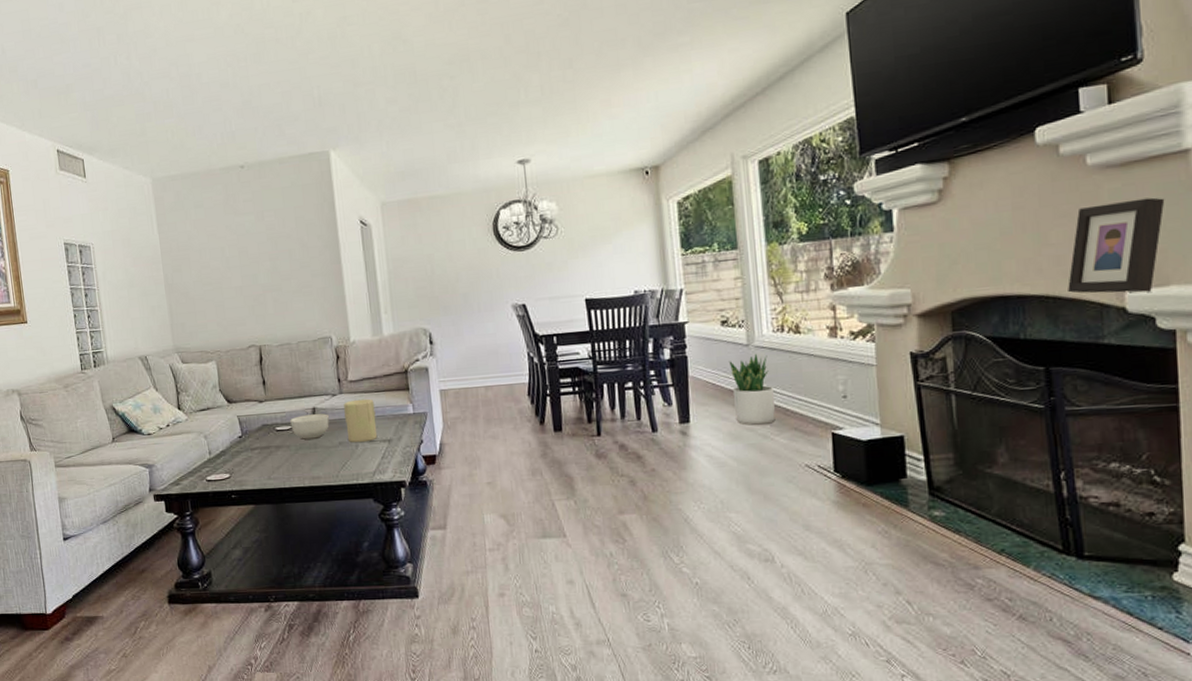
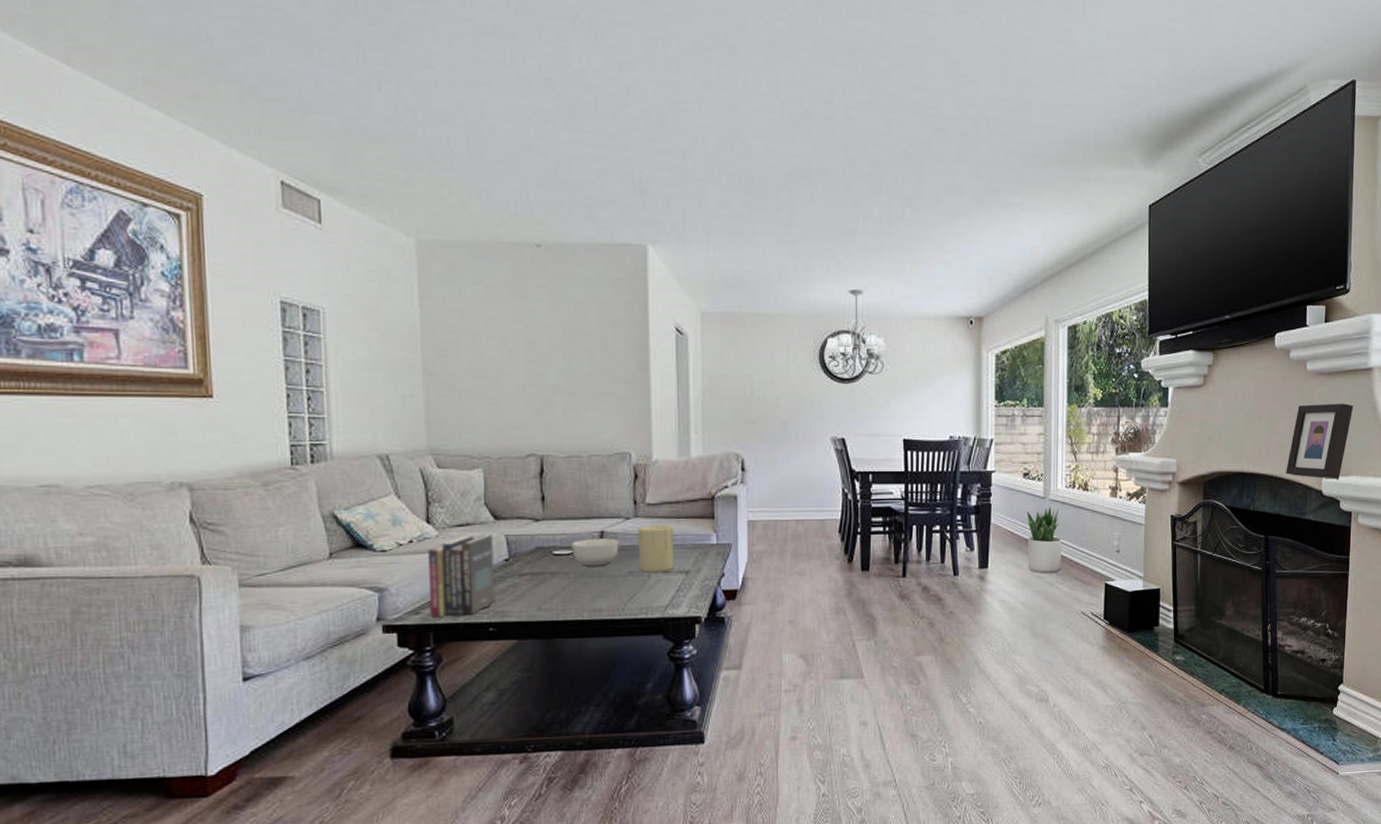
books: none [181,416,235,488] -> present [428,535,496,617]

